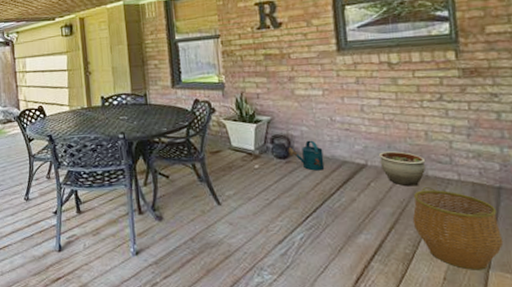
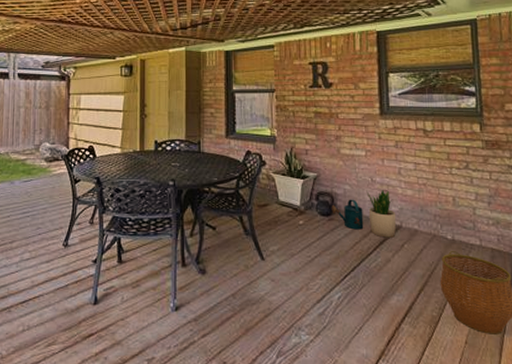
planter: none [325,129,361,177] -> present [366,190,397,238]
planter pot: present [378,151,426,187] -> none [412,214,453,250]

